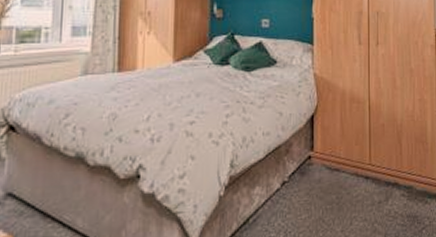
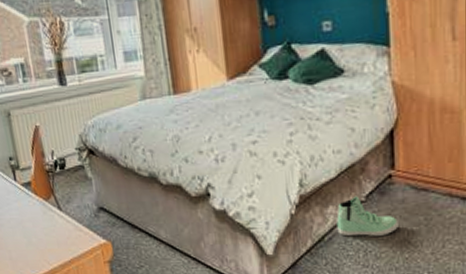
sneaker: none [262,176,315,218] -> present [337,196,398,237]

